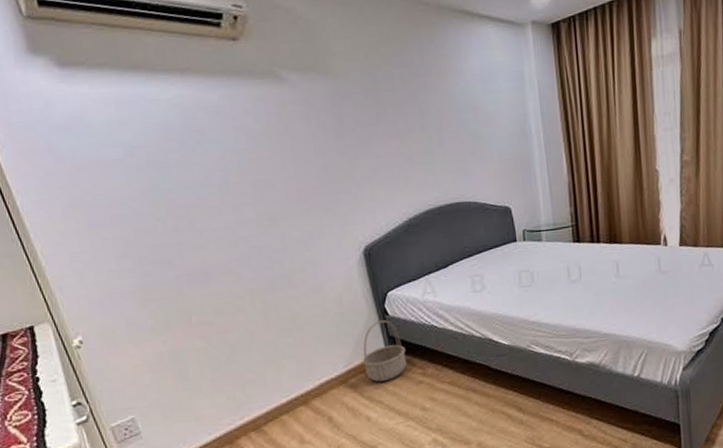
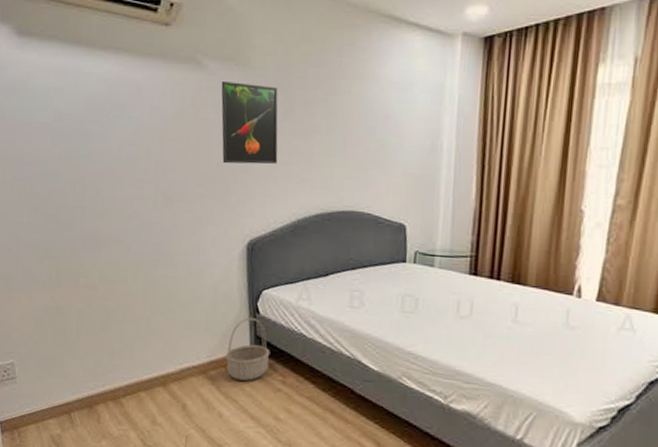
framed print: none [306,91,379,175] -> present [221,82,278,165]

